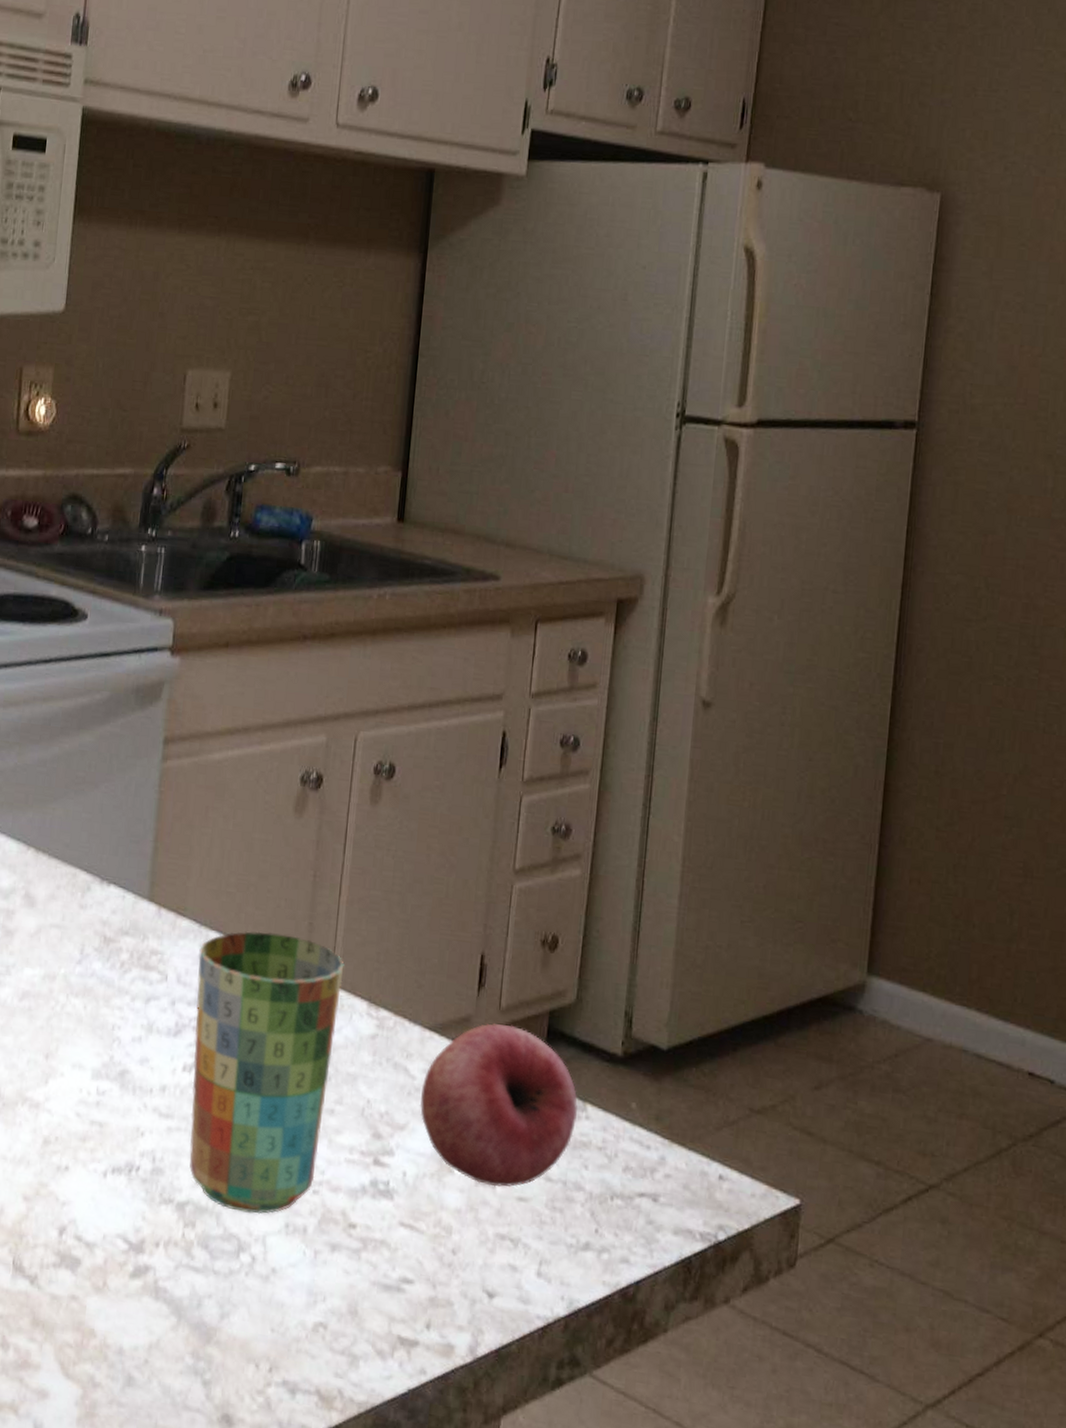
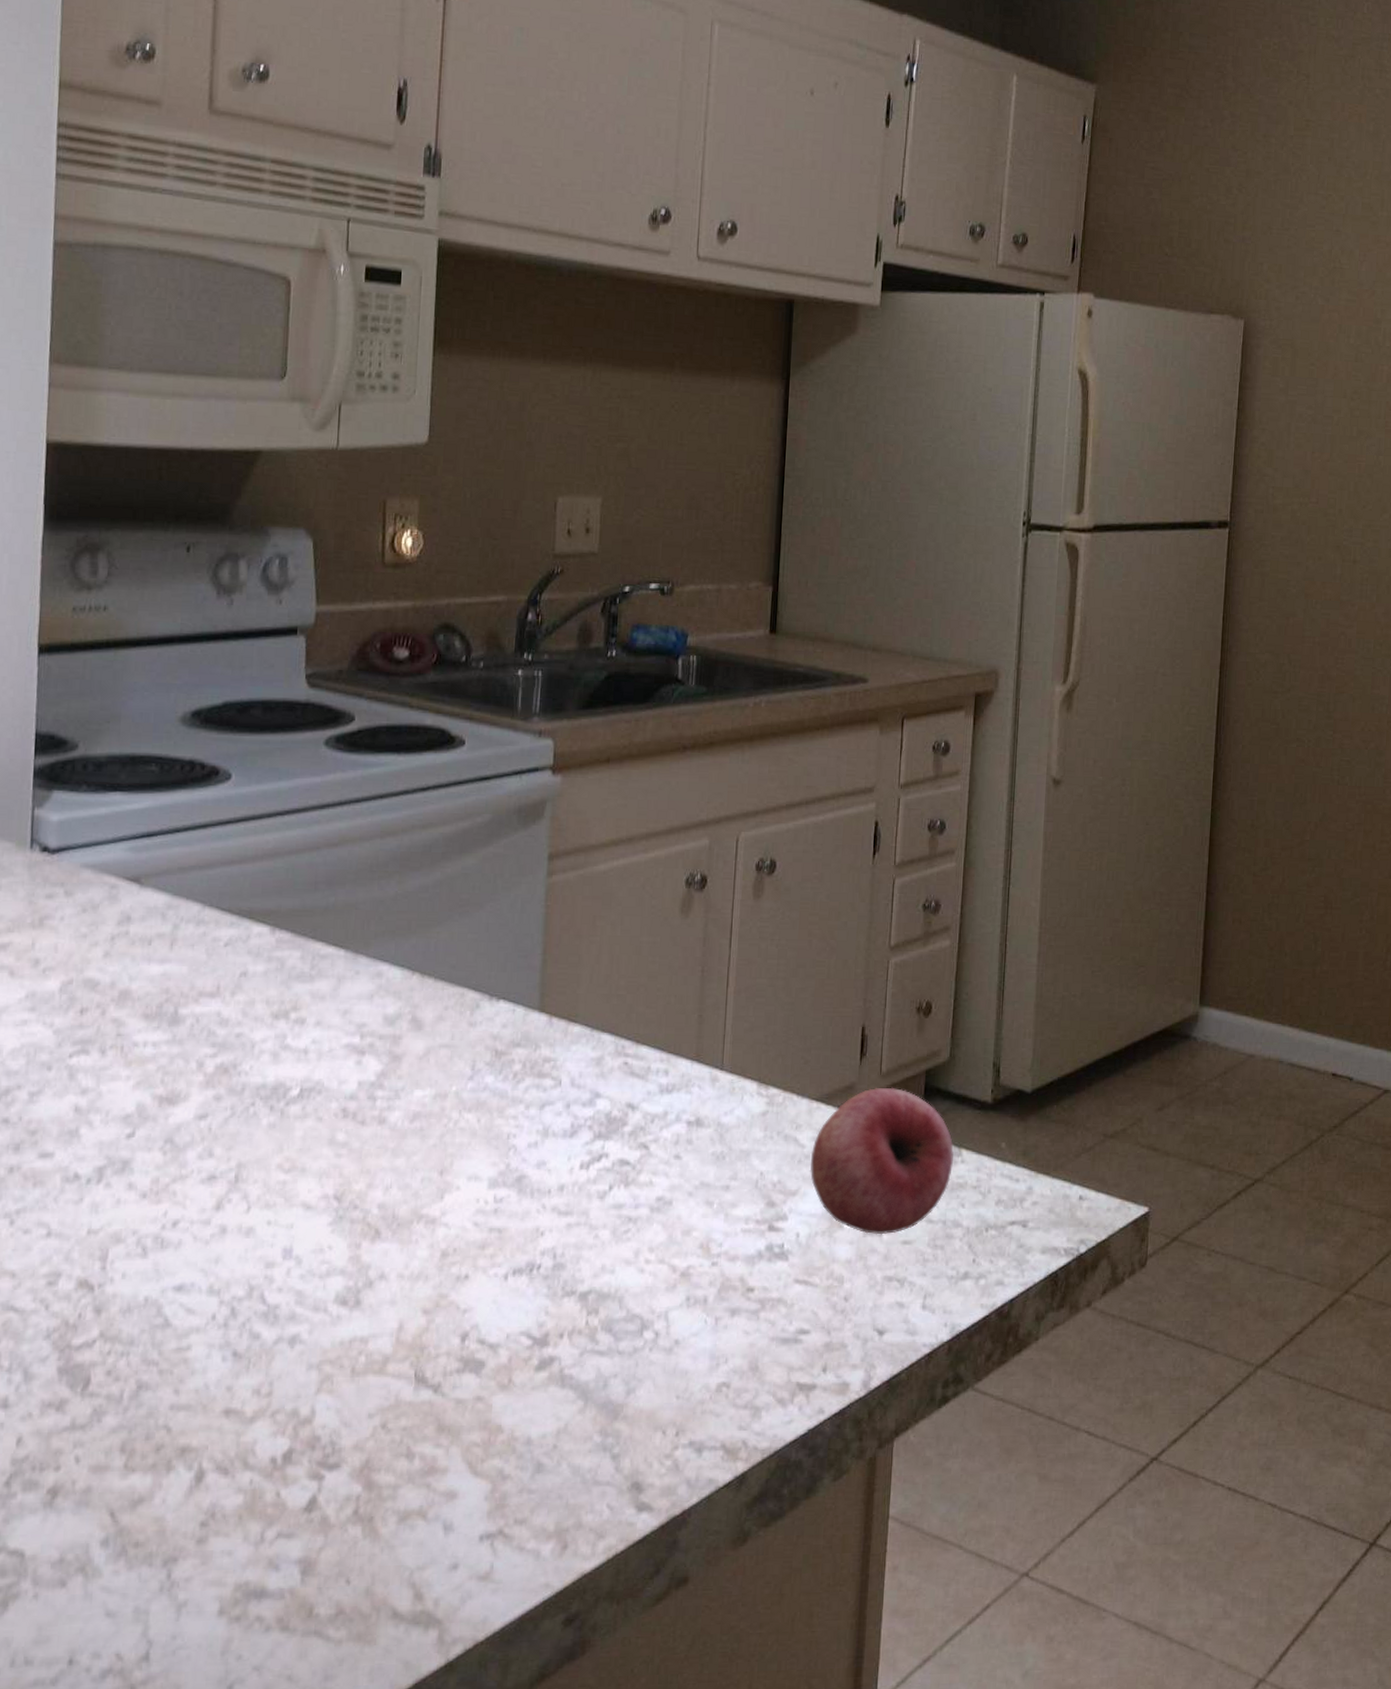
cup: present [189,931,345,1214] -> none [589,1029,734,1293]

